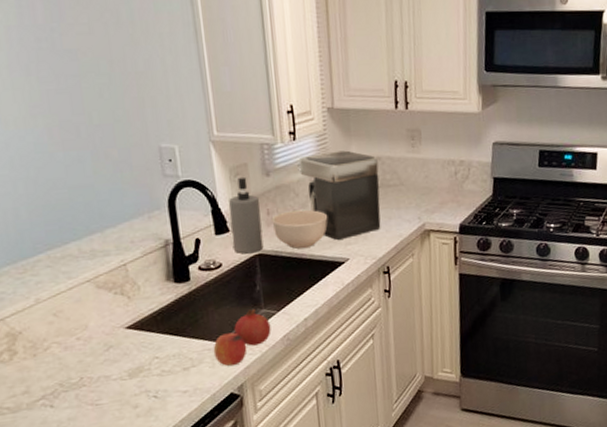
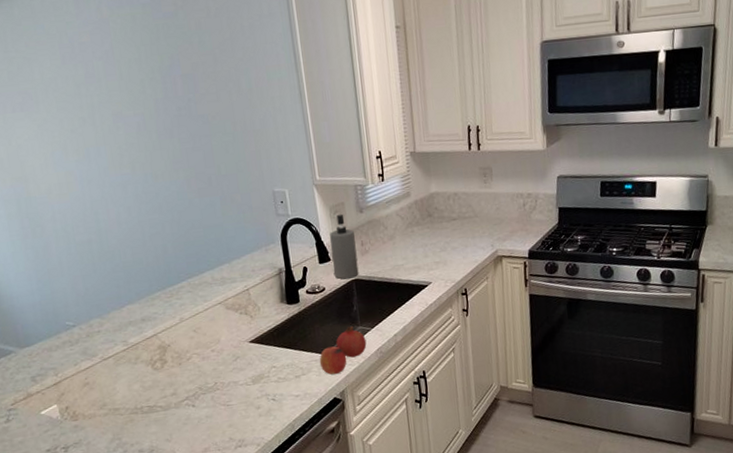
bowl: present [271,209,328,249] -> none [365,240,413,274]
coffee maker: present [299,150,381,240] -> none [387,188,459,266]

